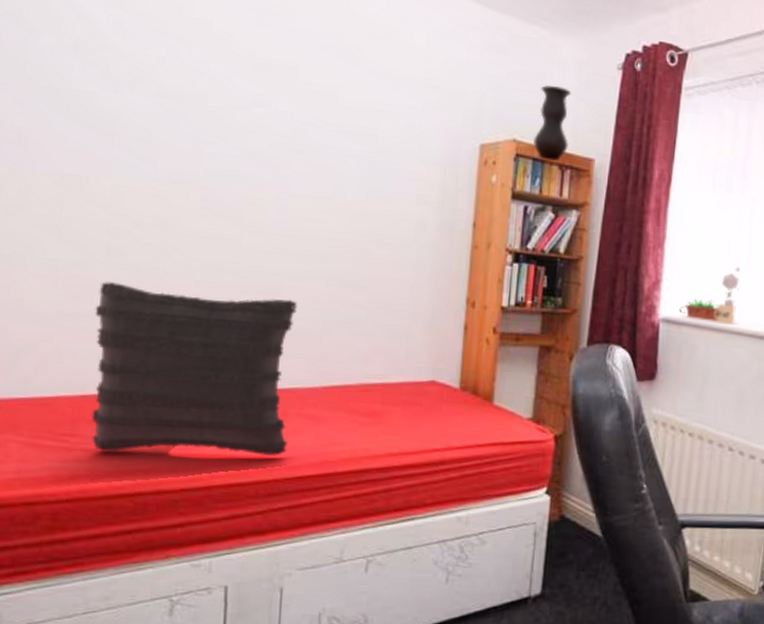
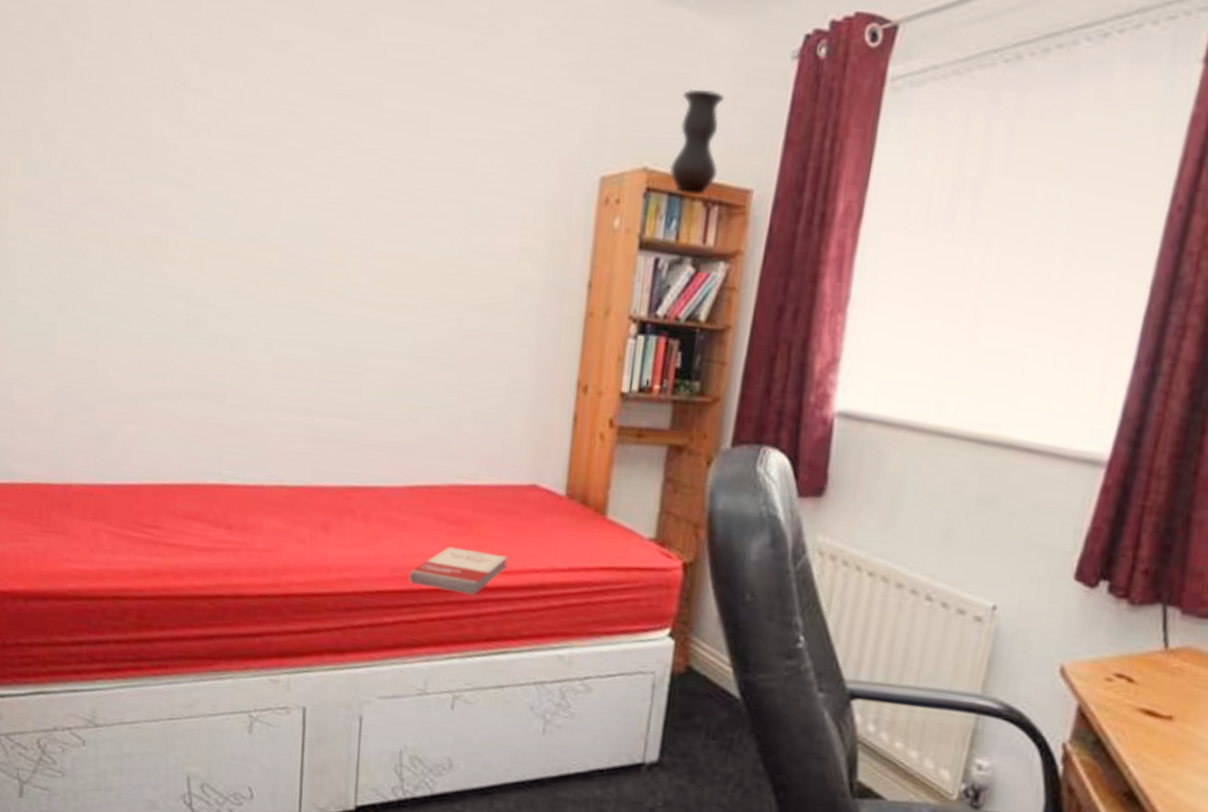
pillow: present [91,282,297,457] -> none [174,358,381,566]
book: none [325,435,412,474] -> present [408,546,507,595]
succulent plant: present [676,267,741,326] -> none [859,340,961,426]

